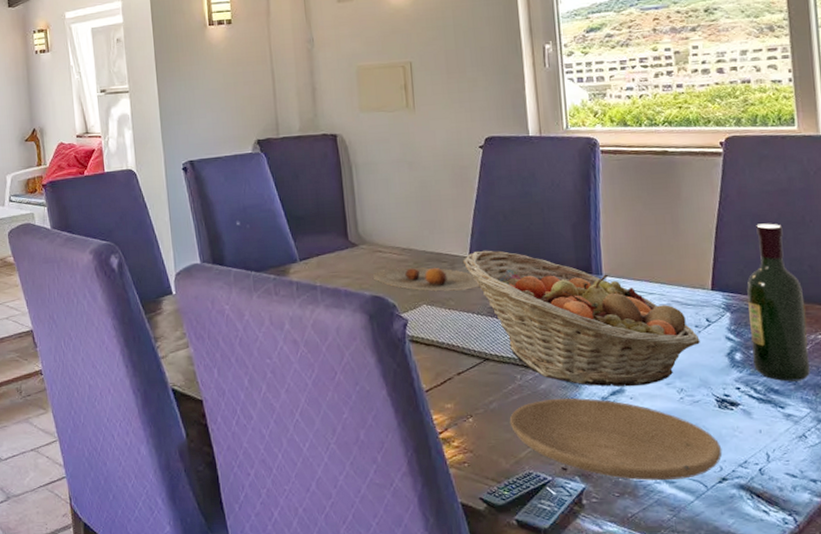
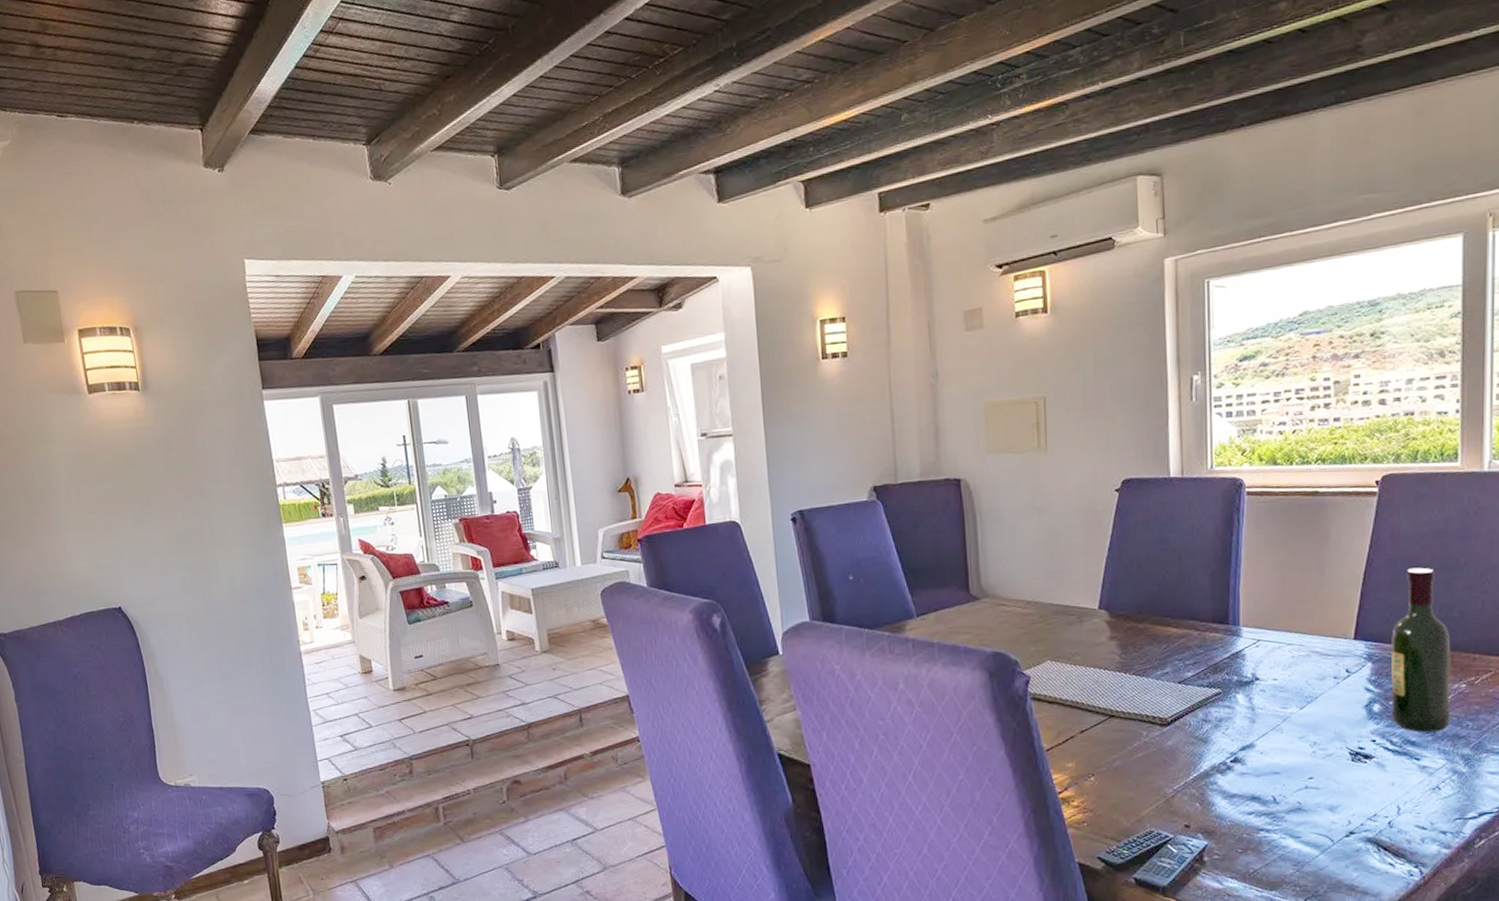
plate: present [373,267,480,291] -> none [995,620,1109,646]
fruit basket: present [462,250,700,387] -> none [1091,601,1338,742]
plate: present [509,398,722,481] -> none [1132,754,1352,836]

